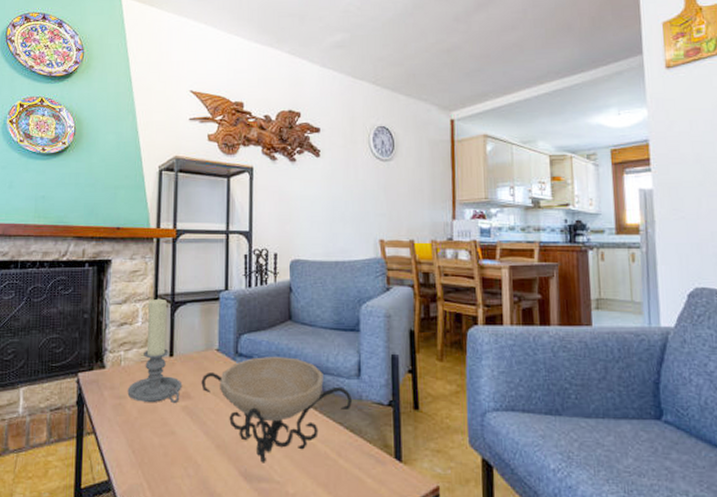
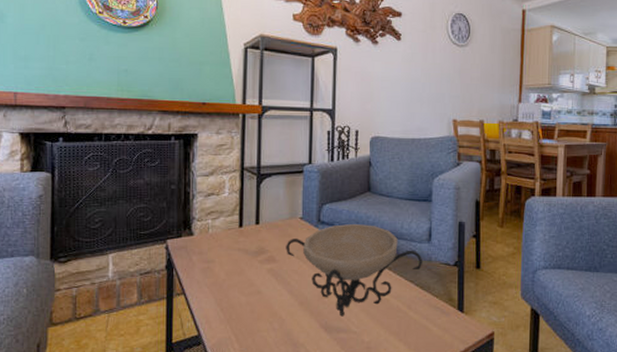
candle holder: present [127,298,183,404] -> none [215,171,268,267]

